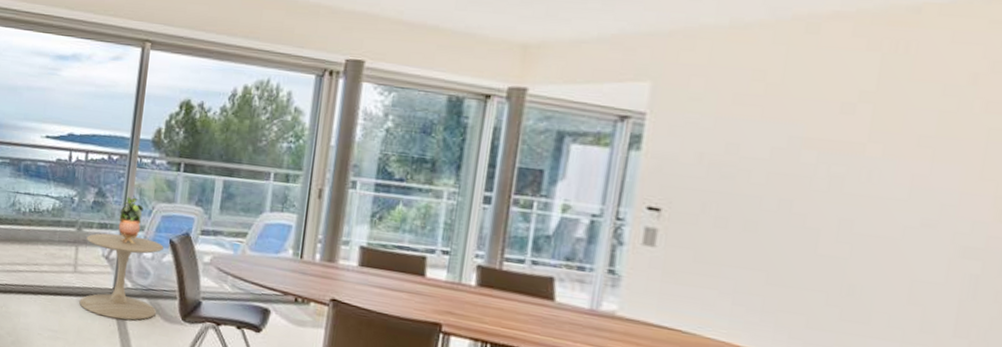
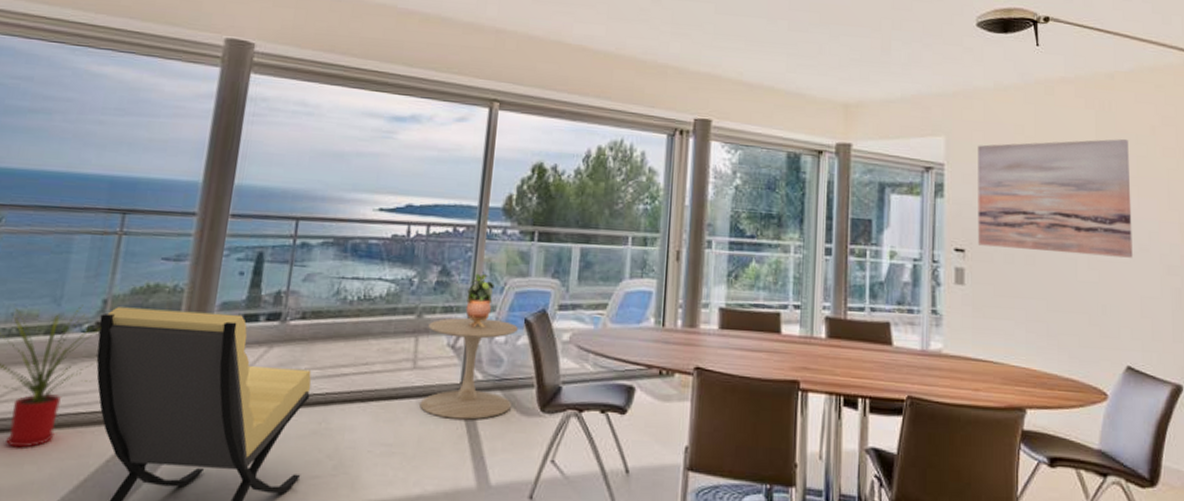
wall art: none [679,89,930,234] -> present [978,139,1133,258]

